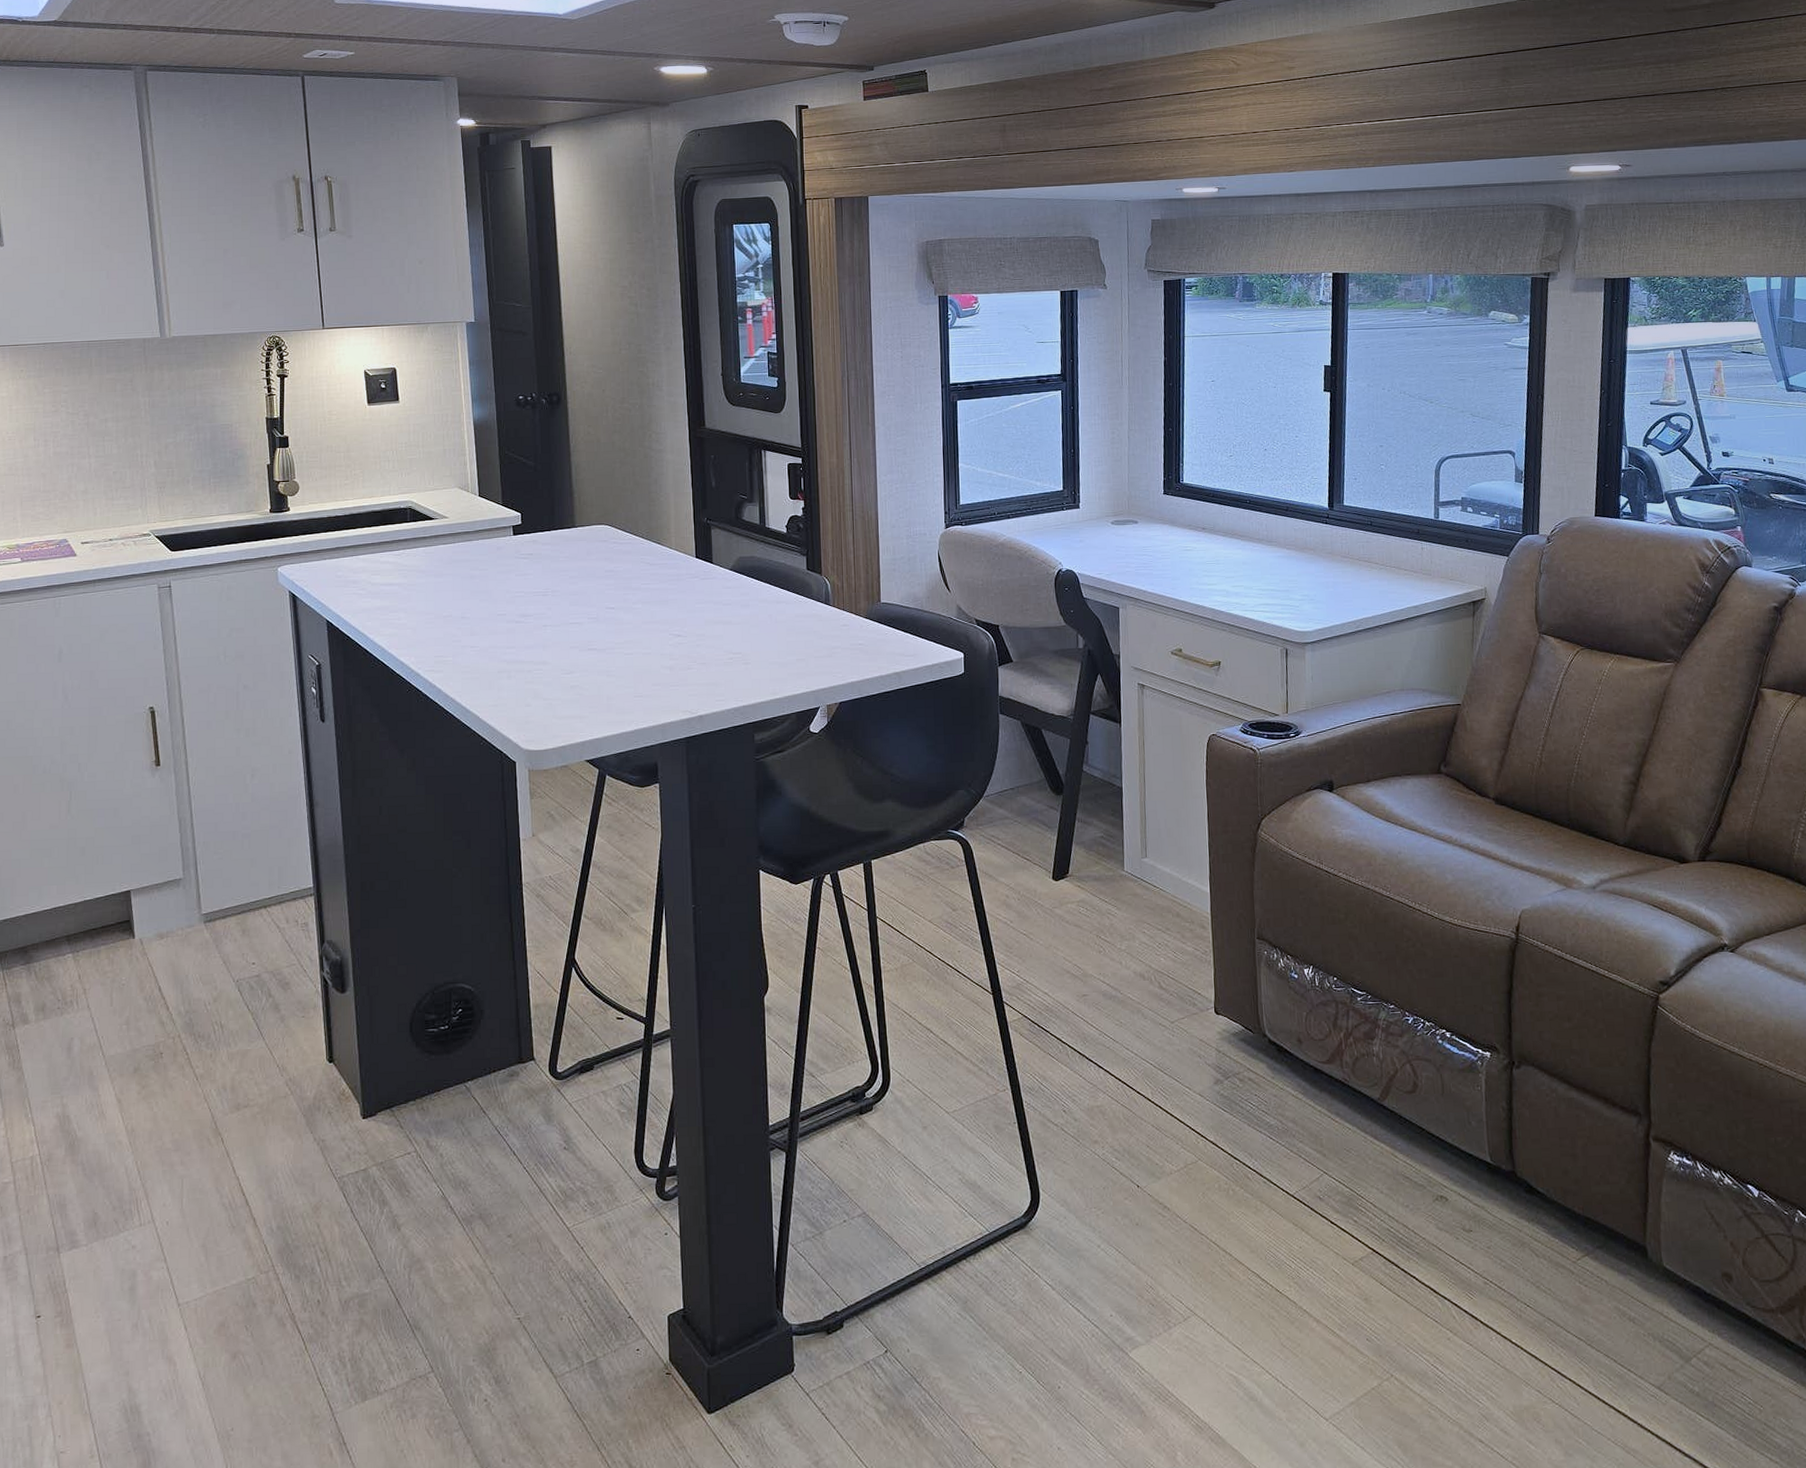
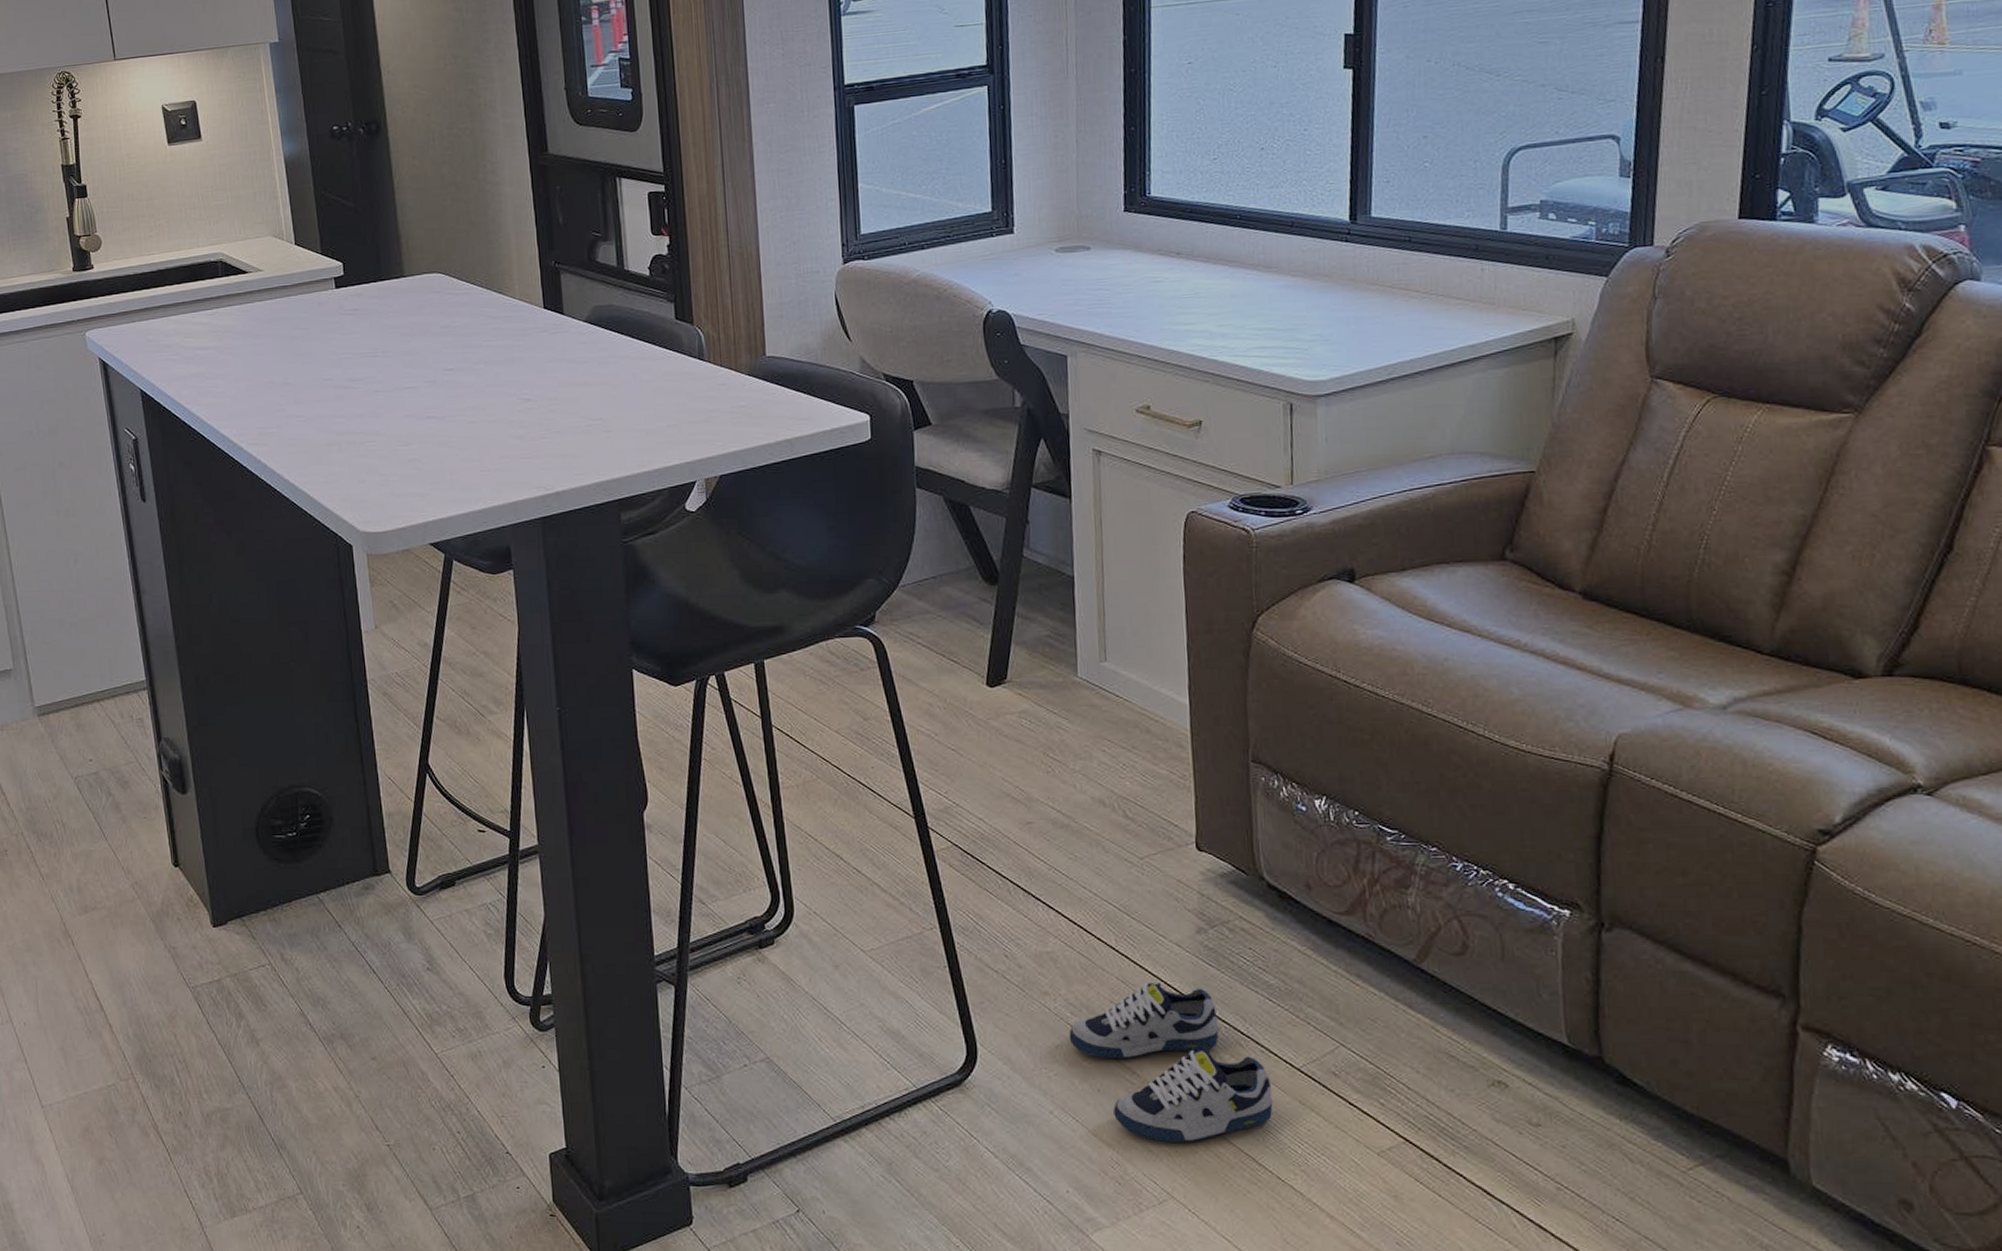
shoe: none [1114,1127,1273,1266] -> present [1068,982,1273,1142]

